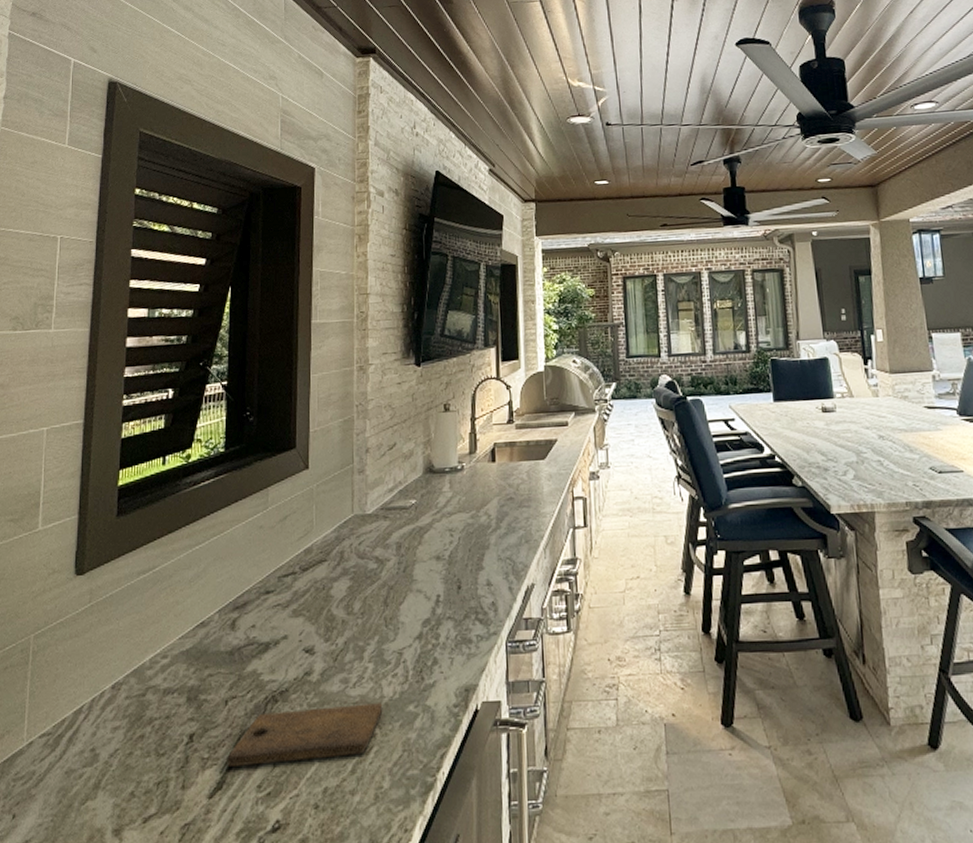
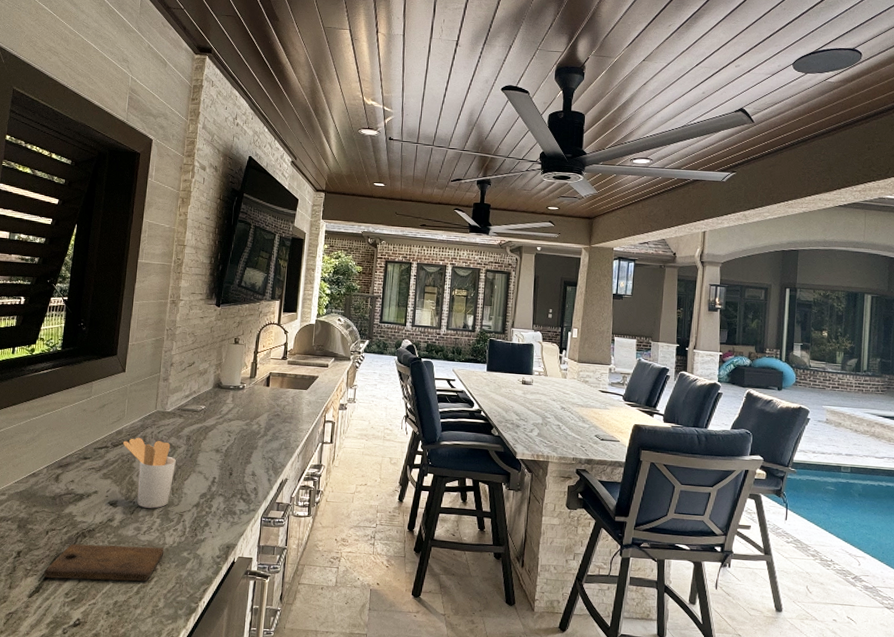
utensil holder: none [314,554,386,650] -> present [123,437,176,509]

